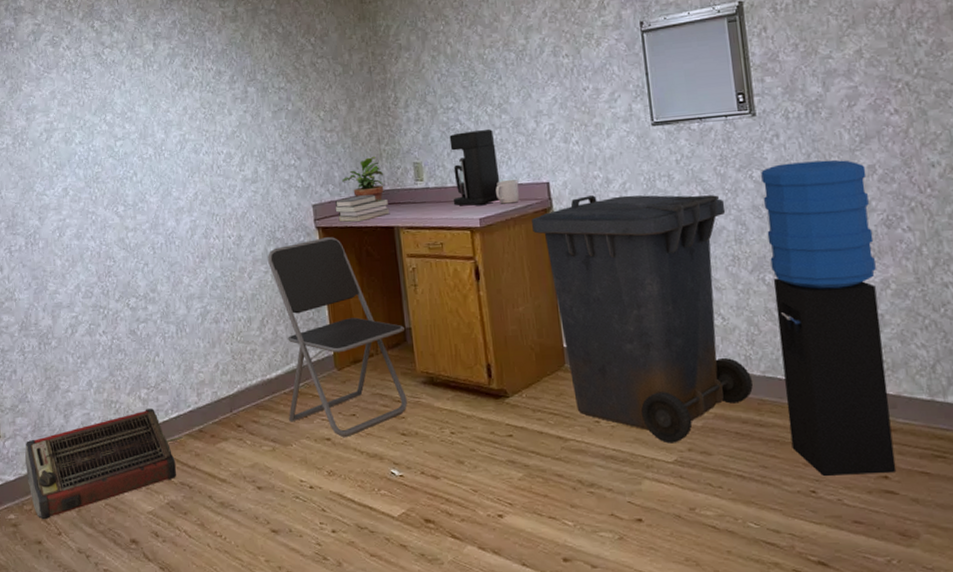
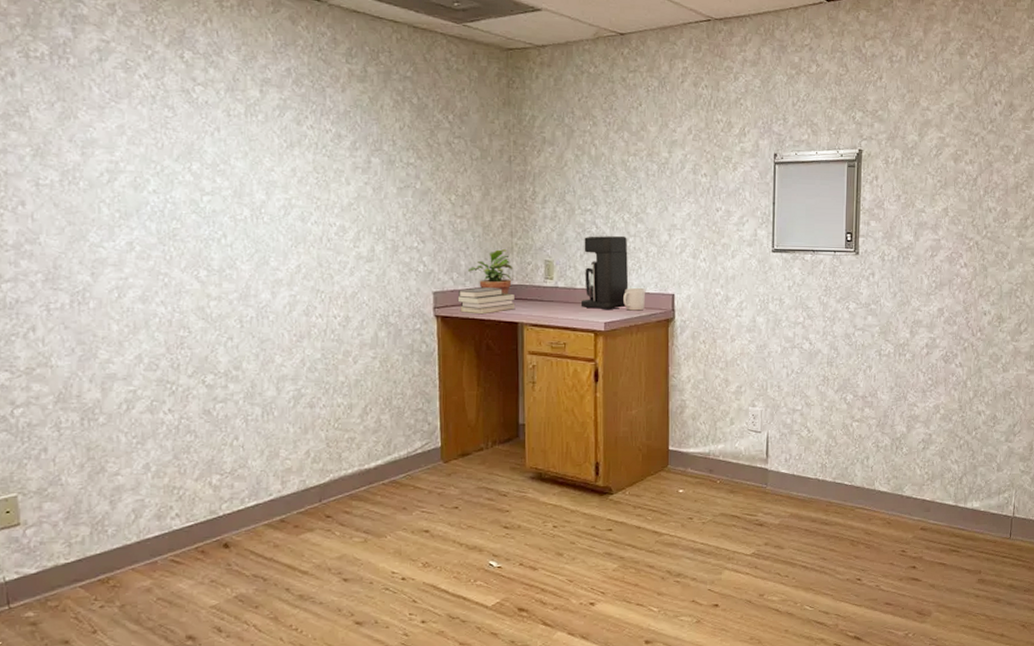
space heater: present [24,409,183,520] -> none [52,496,260,617]
folding chair: present [268,237,407,437] -> none [378,327,519,529]
recycling bin: present [532,195,754,444] -> none [654,311,825,538]
water cooler: present [761,159,897,476] -> none [848,299,936,566]

